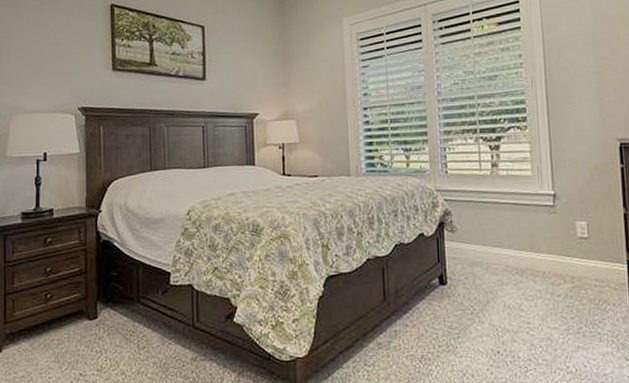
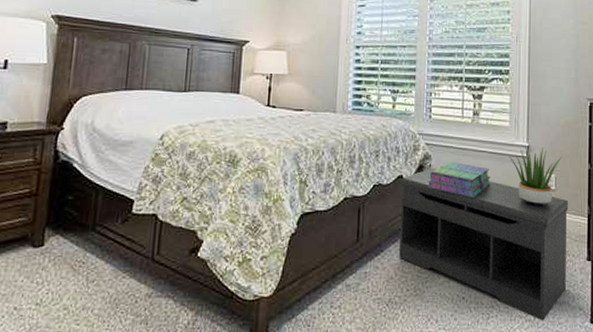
bench: none [422,223,609,373] -> present [399,168,569,321]
stack of books: none [450,216,516,251] -> present [428,161,490,198]
potted plant: none [534,194,593,255] -> present [509,146,562,206]

